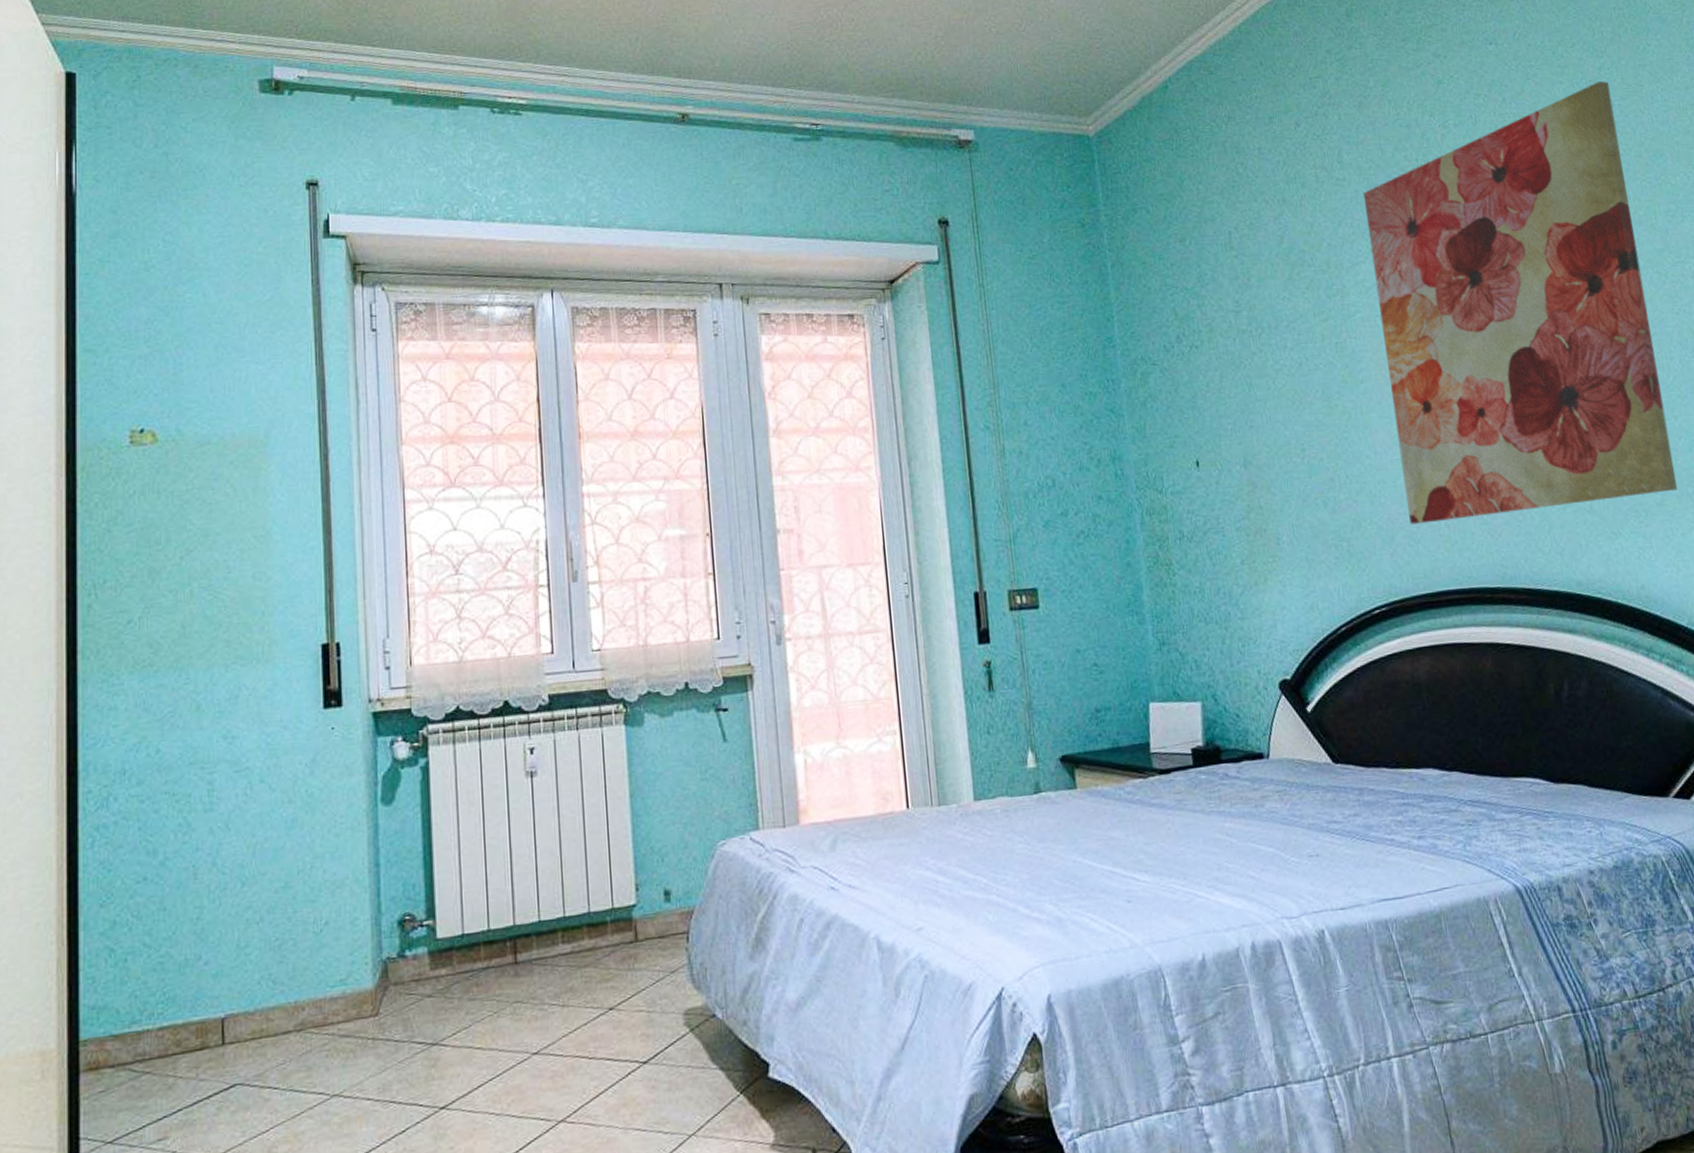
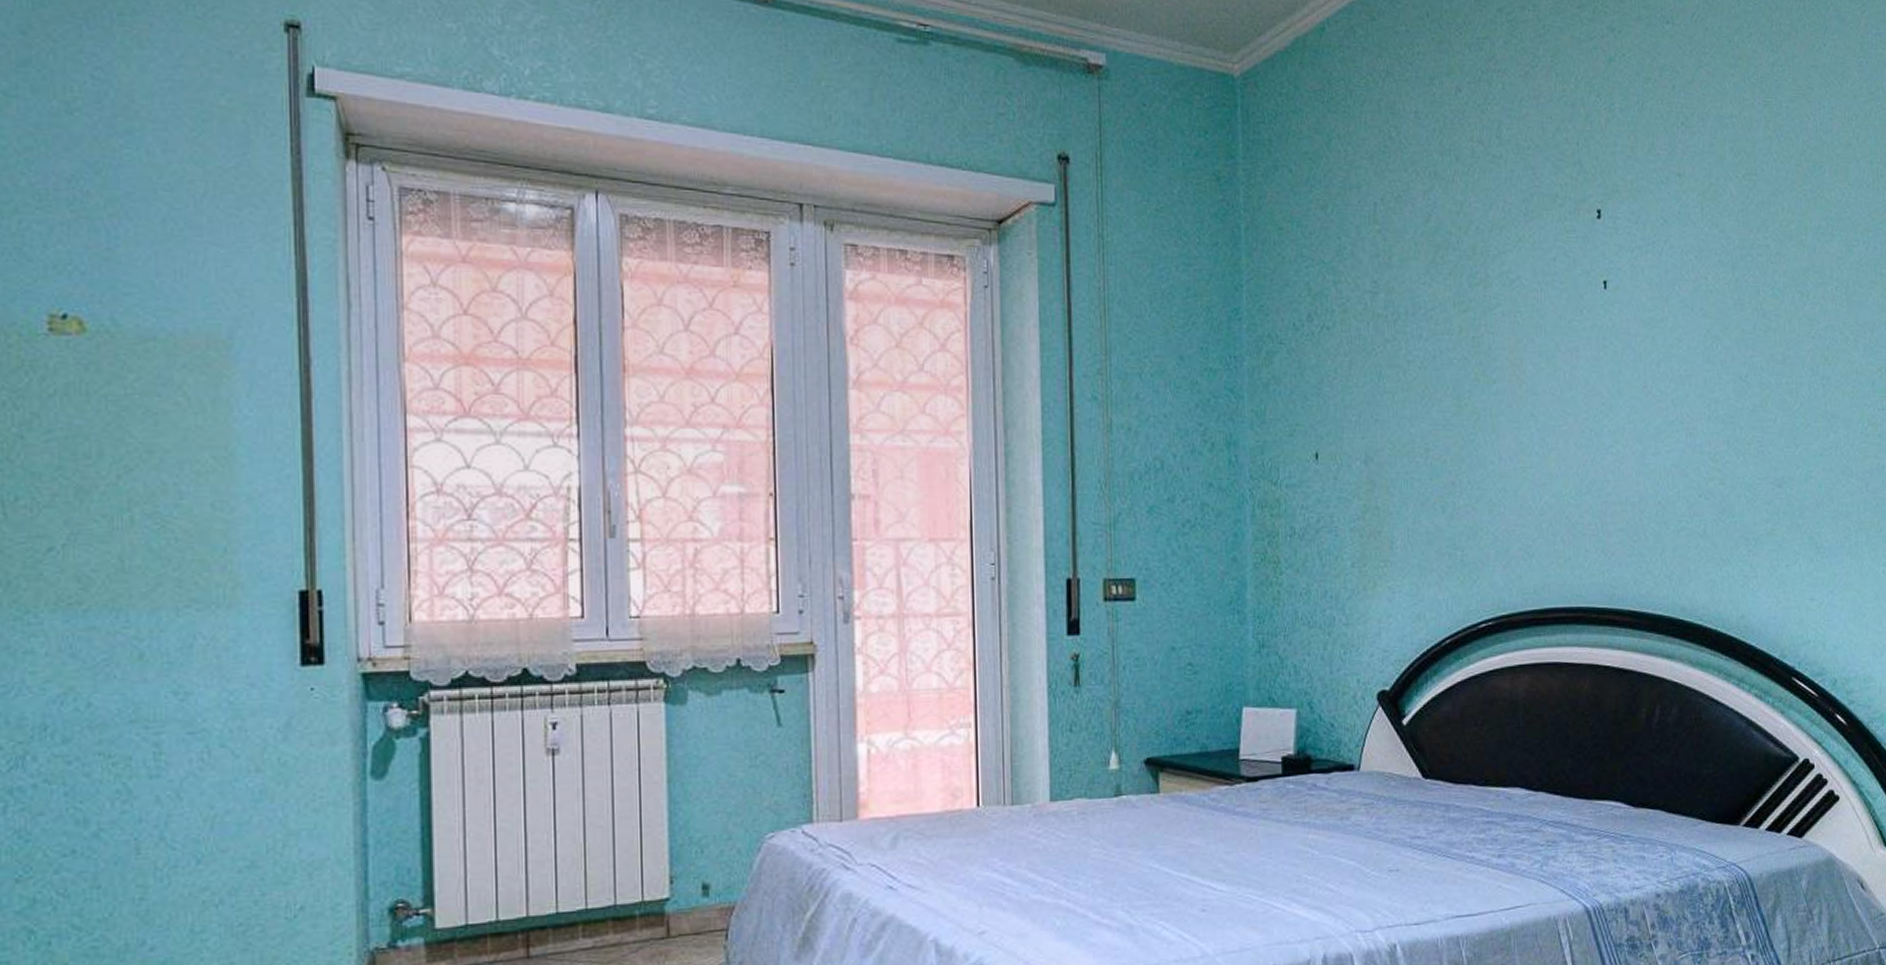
wall art: present [1363,81,1678,525] -> none [1518,79,1789,537]

